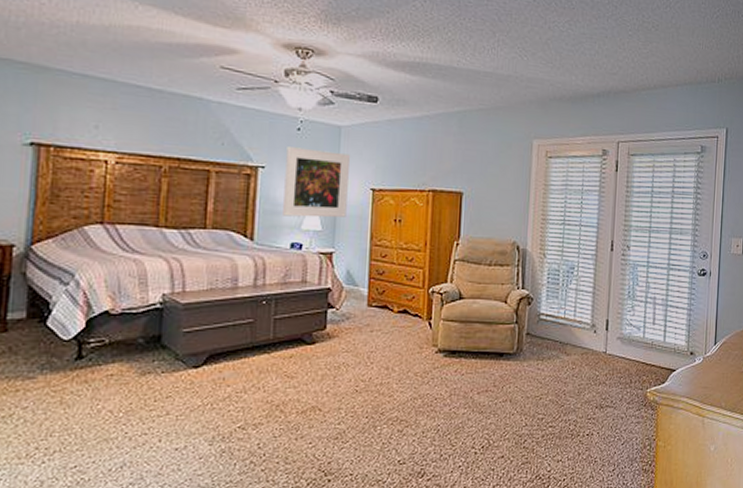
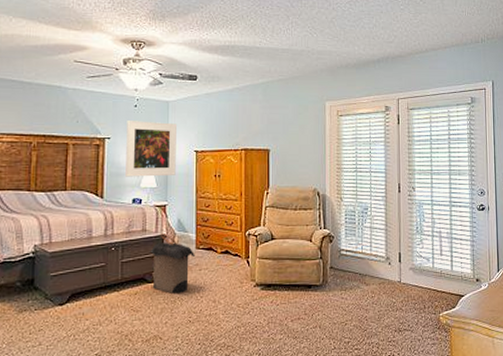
laundry hamper: none [310,285,367,358] -> present [150,232,196,293]

